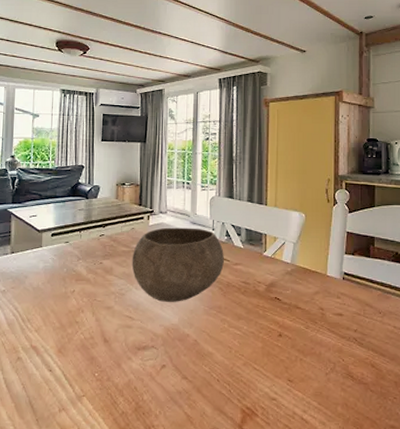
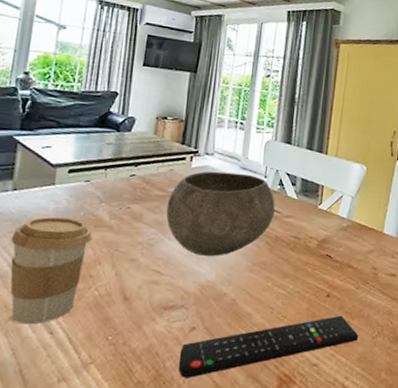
coffee cup: none [13,273,74,364] -> present [10,216,92,325]
remote control: none [154,353,312,410] -> present [178,315,358,378]

